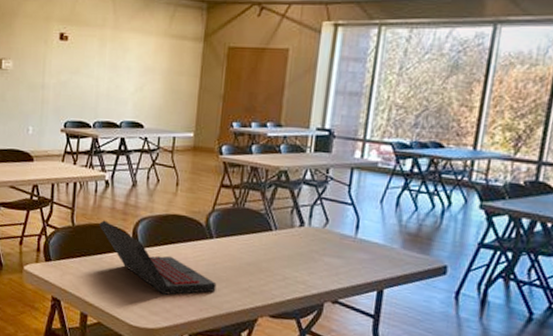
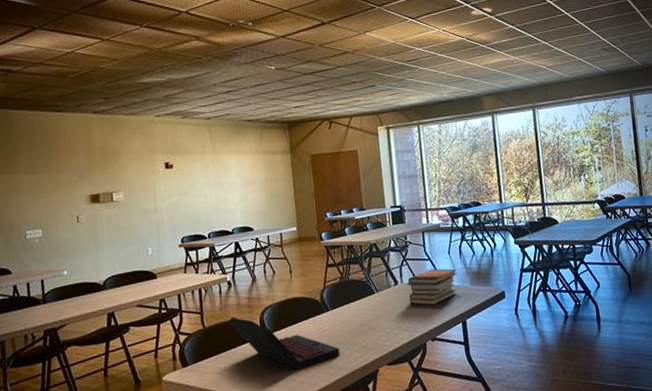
book stack: none [314,216,387,262] -> present [407,268,457,306]

